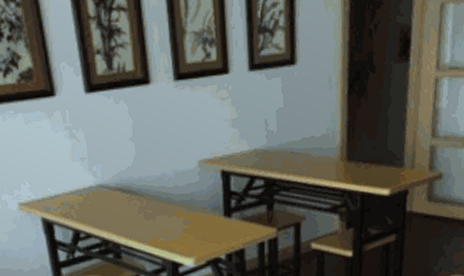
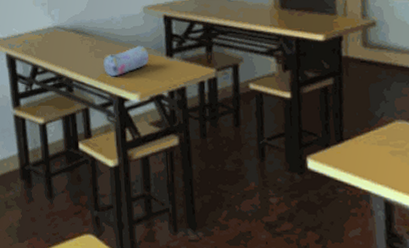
pencil case: none [154,204,206,241] -> present [103,45,150,77]

